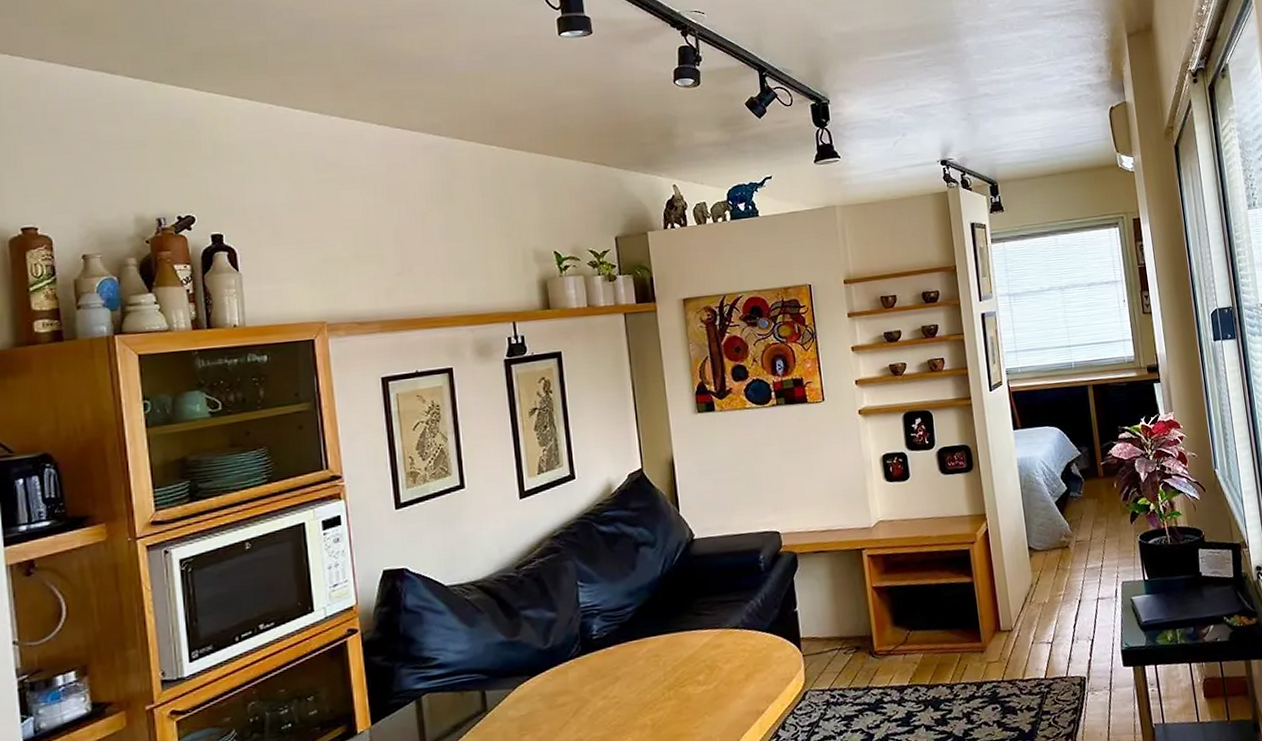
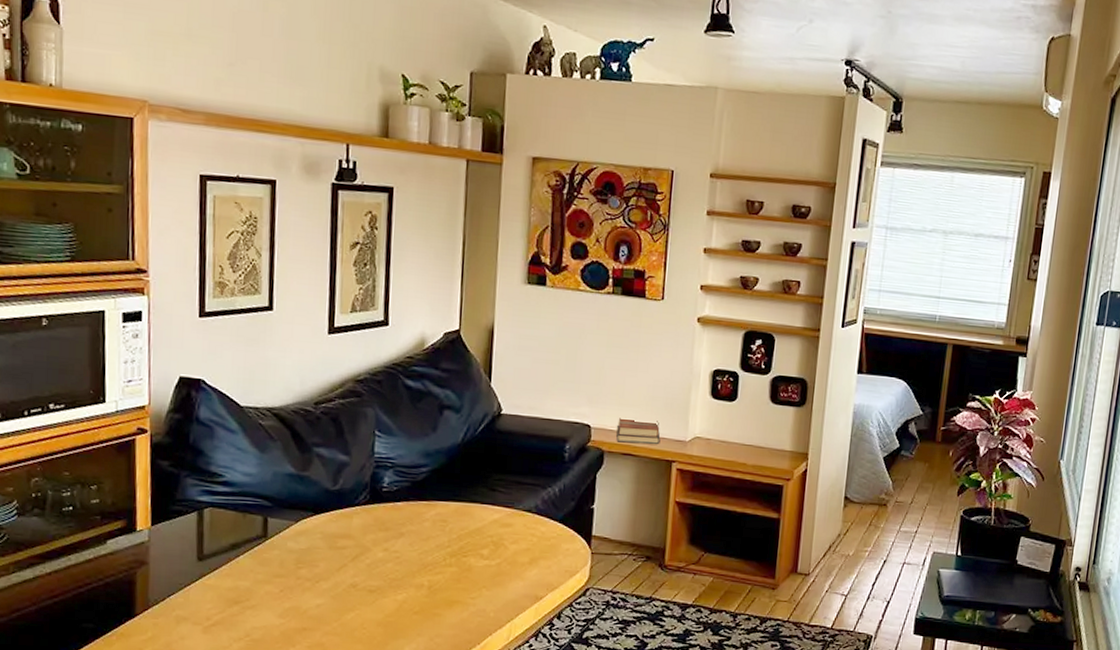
books: none [804,514,847,542] -> present [616,418,661,444]

